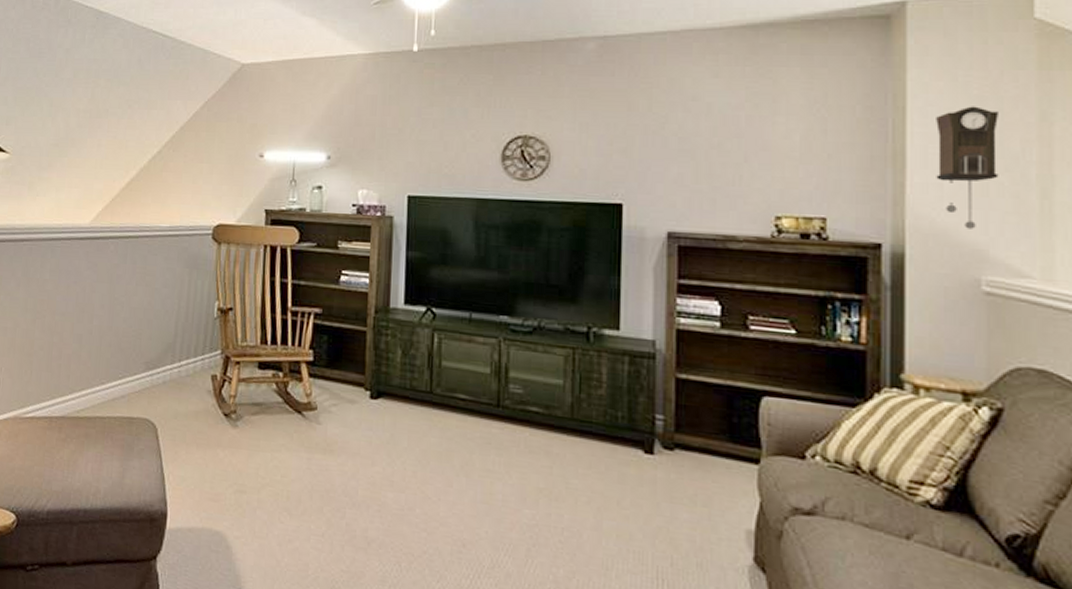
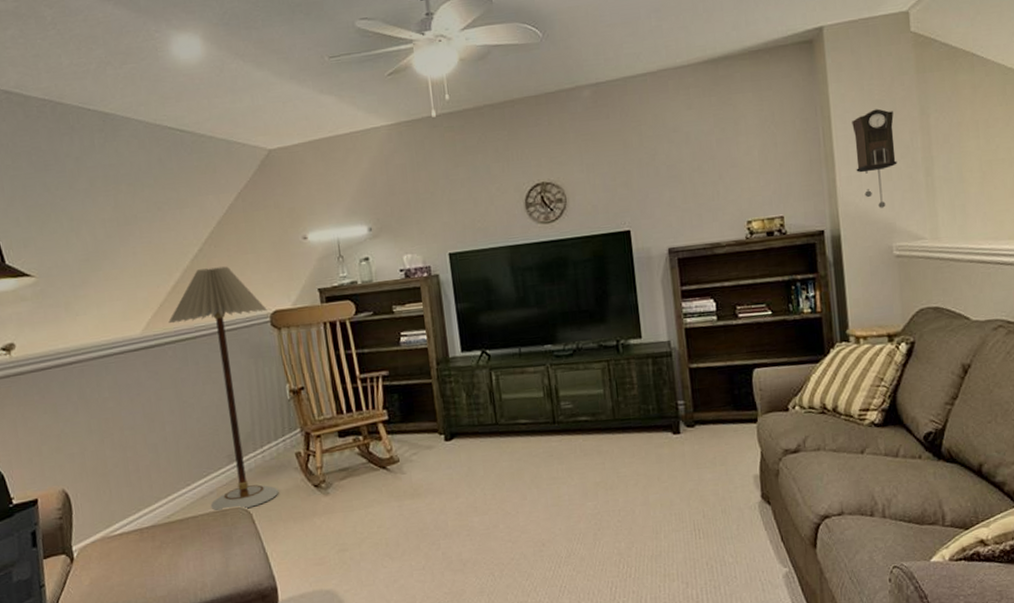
floor lamp: none [117,171,211,422] -> present [168,266,279,512]

